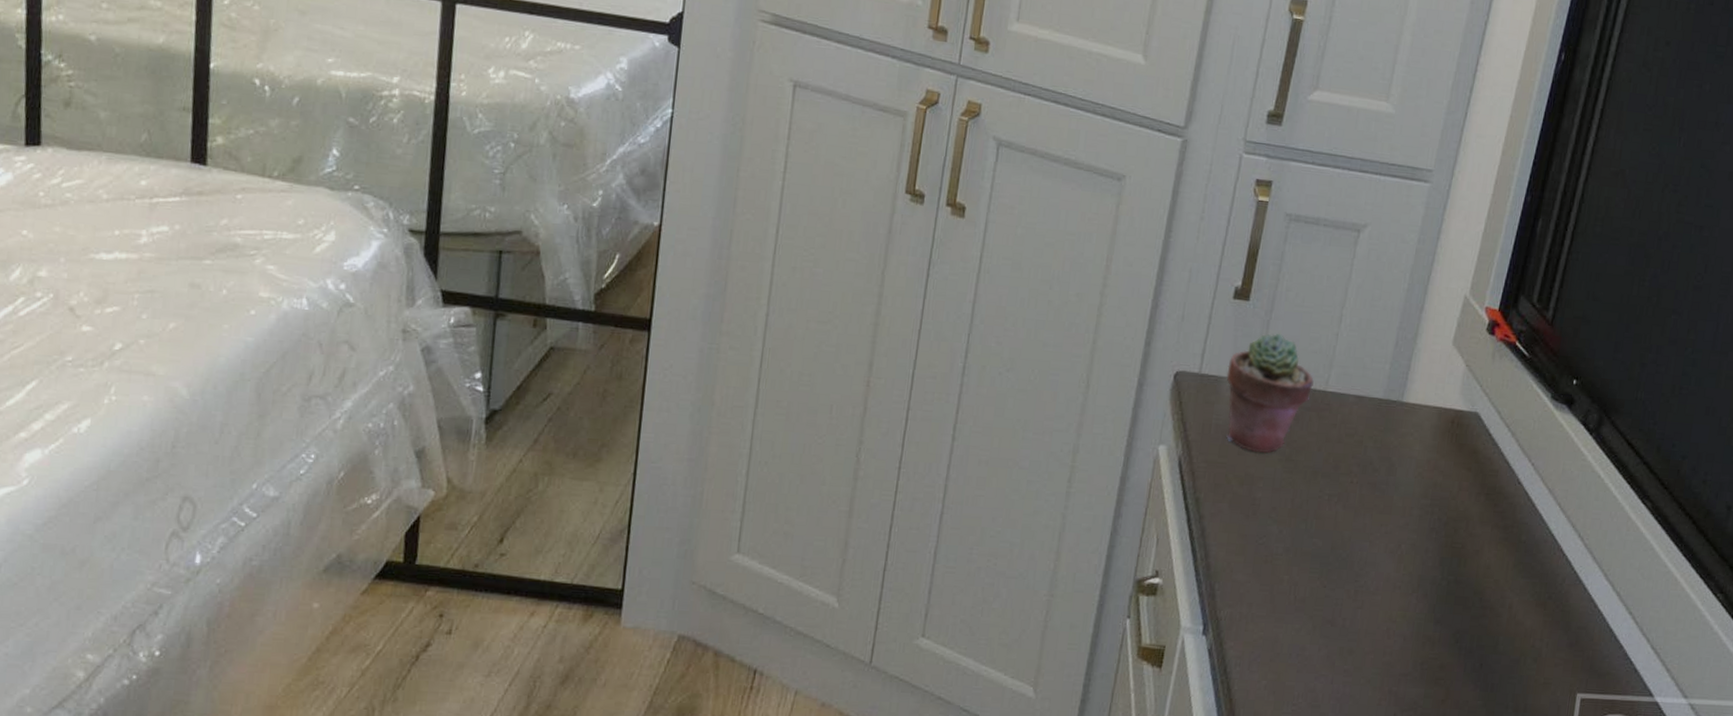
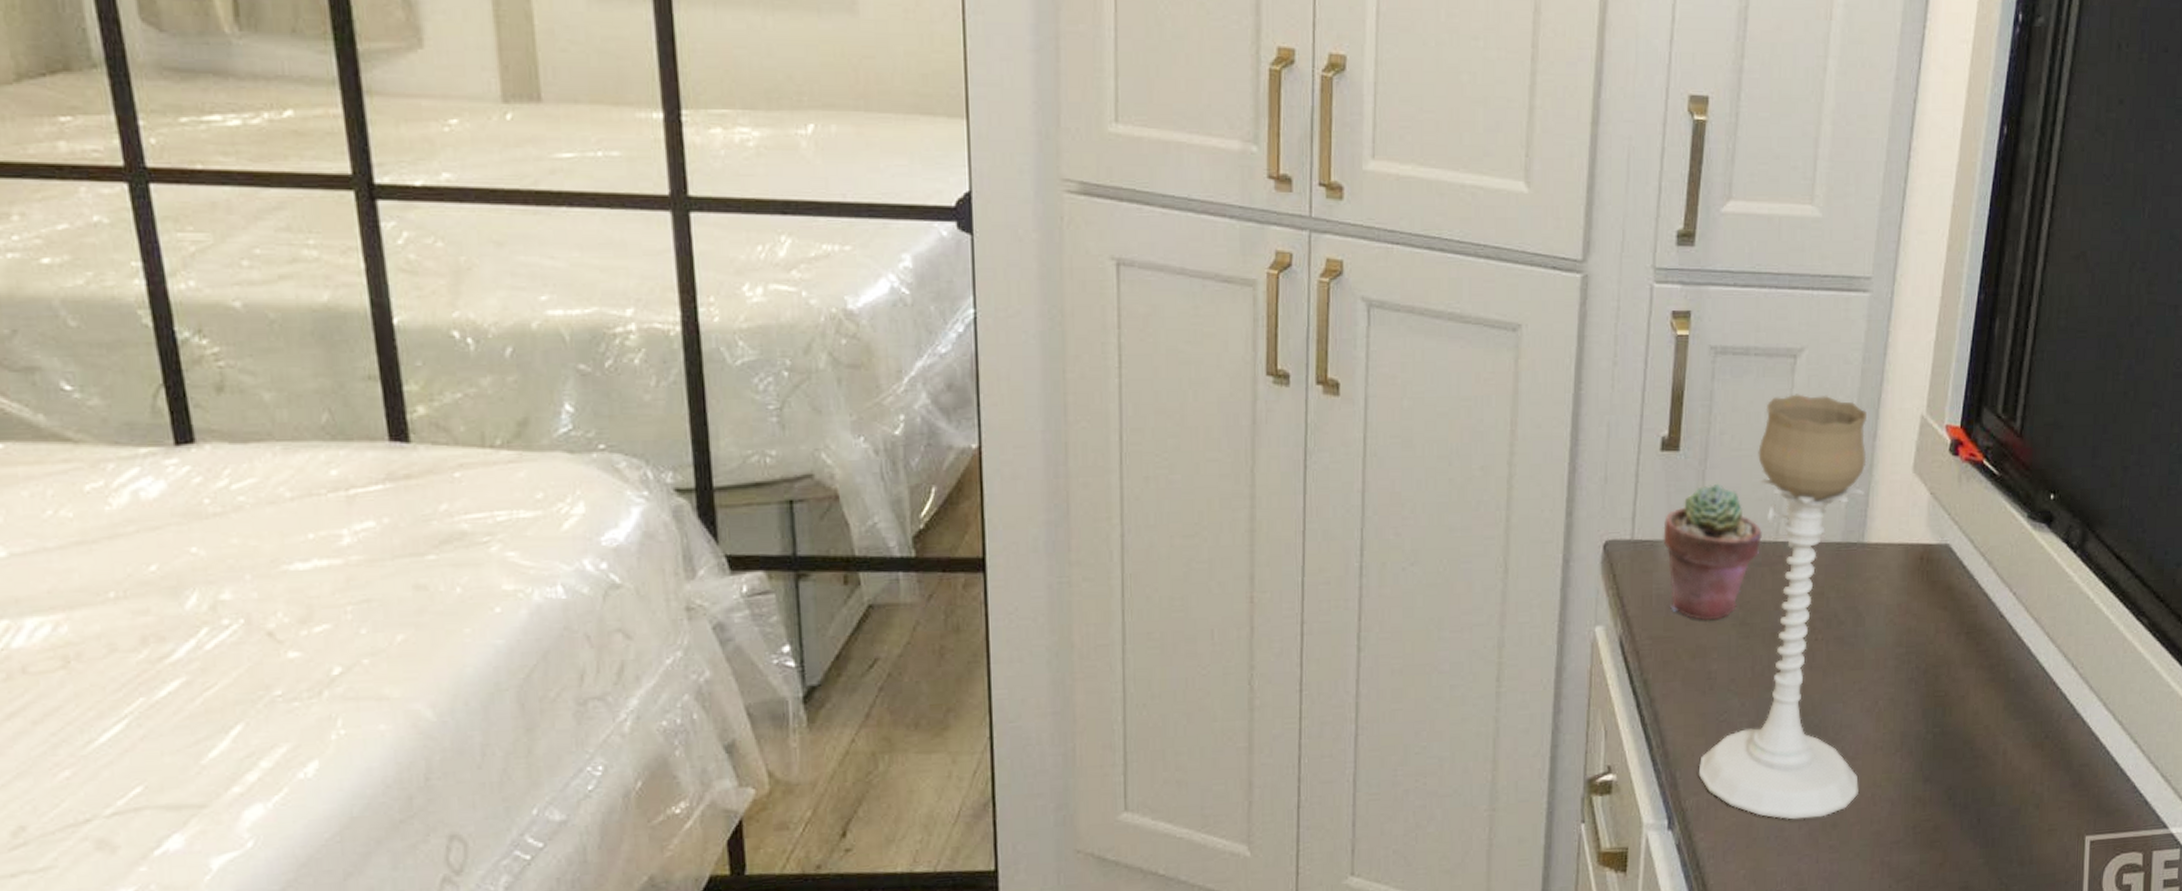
candle holder: none [1234,263,1417,643] -> present [1698,394,1867,820]

